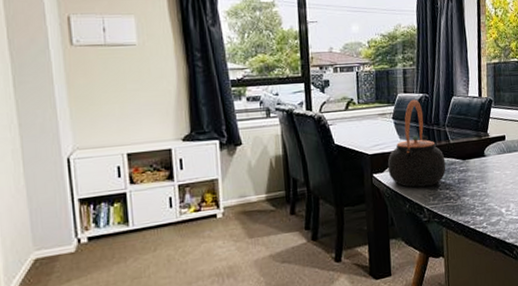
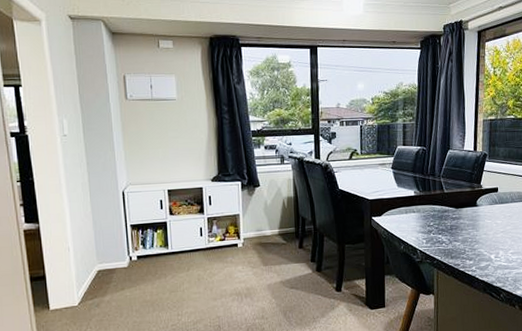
teapot: present [387,99,446,188] -> none [385,151,440,231]

